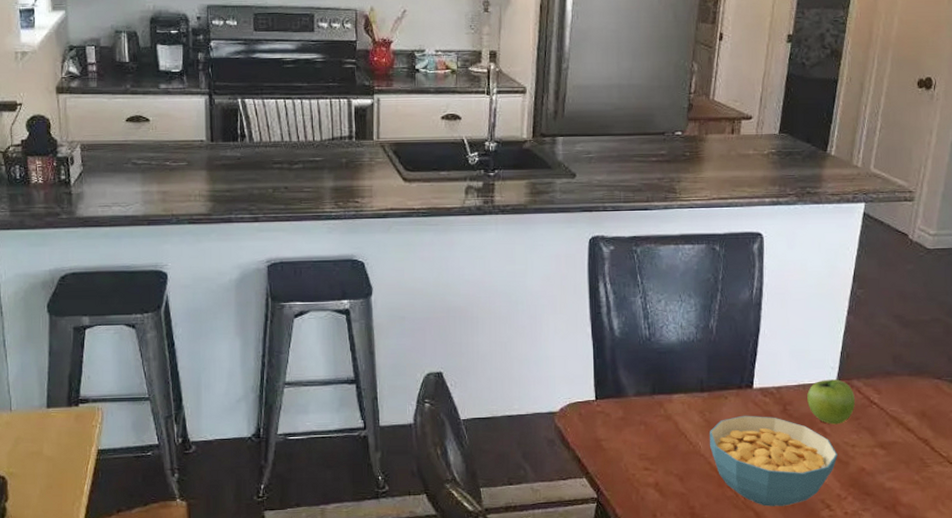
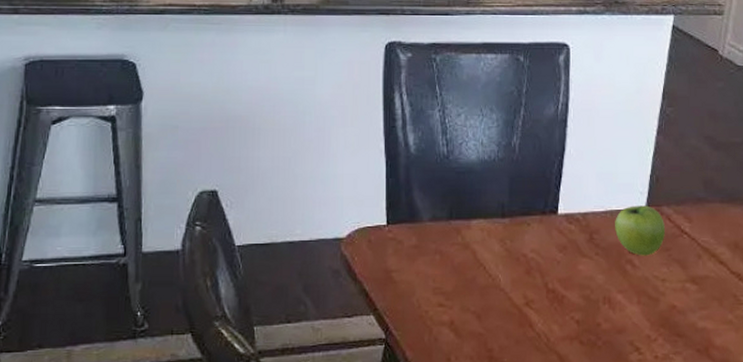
cereal bowl: present [710,415,838,507] -> none [511,244,647,349]

